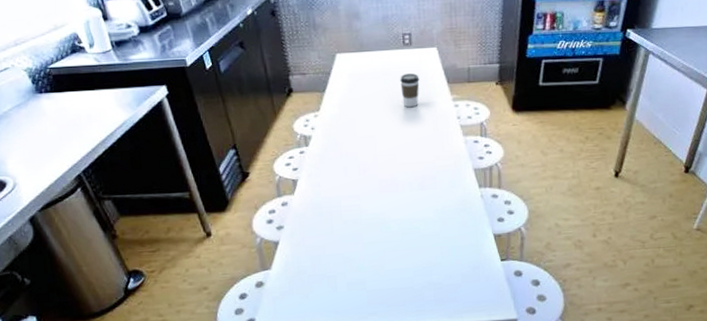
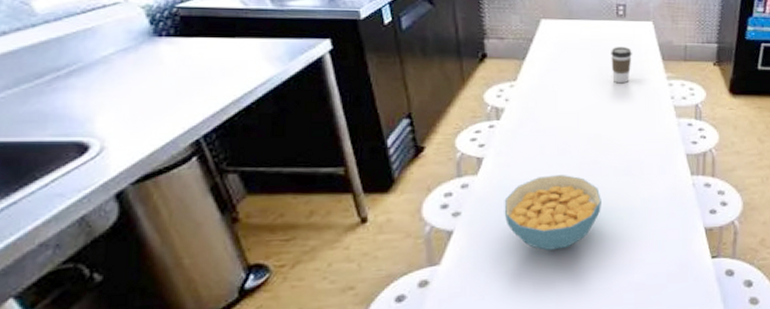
cereal bowl: none [318,191,400,256] -> present [504,175,601,250]

